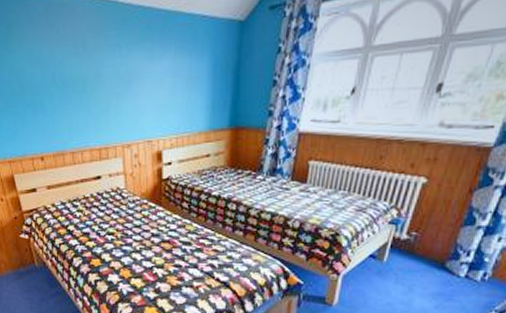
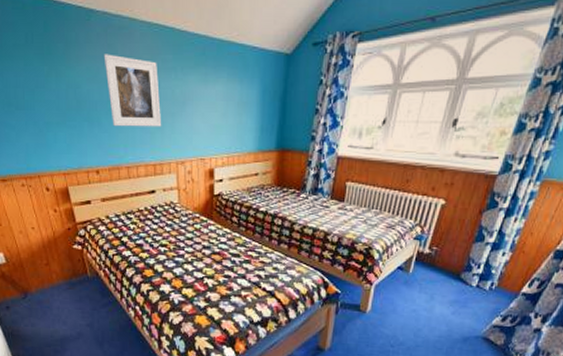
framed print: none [45,34,107,111] -> present [103,54,162,127]

